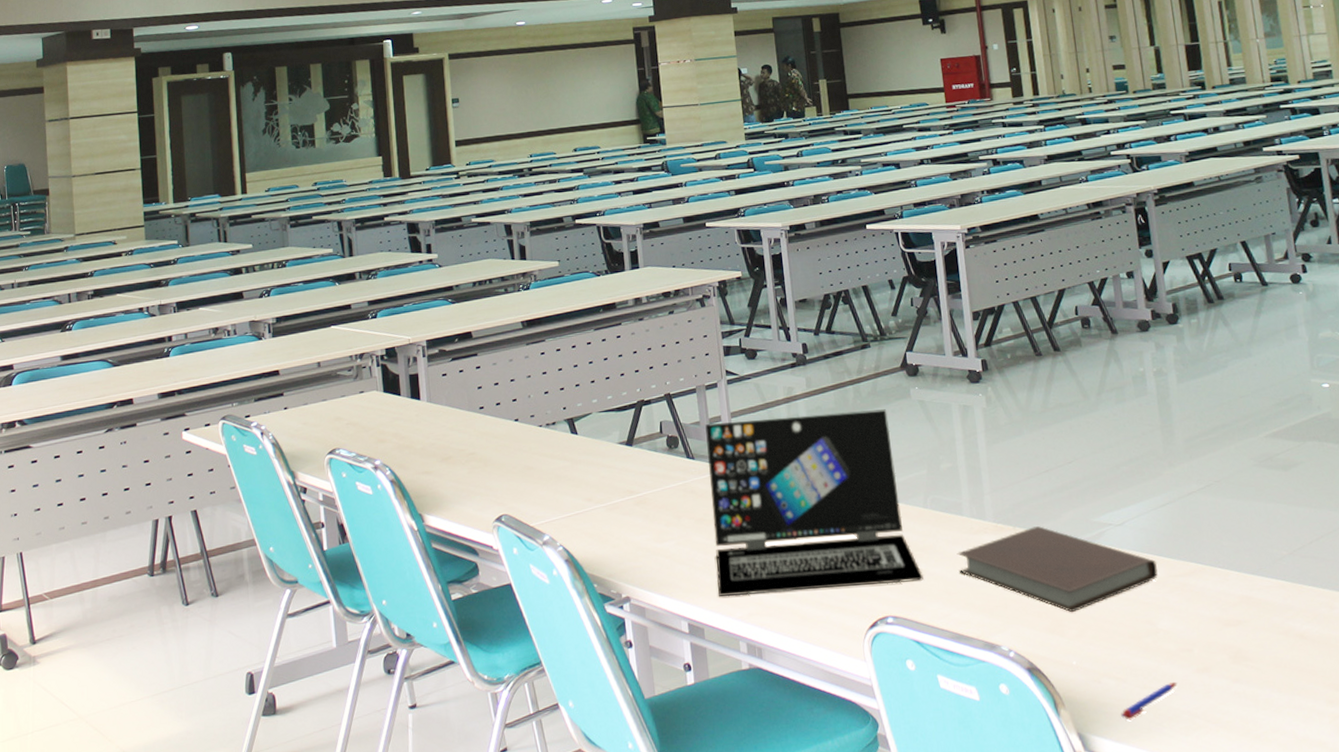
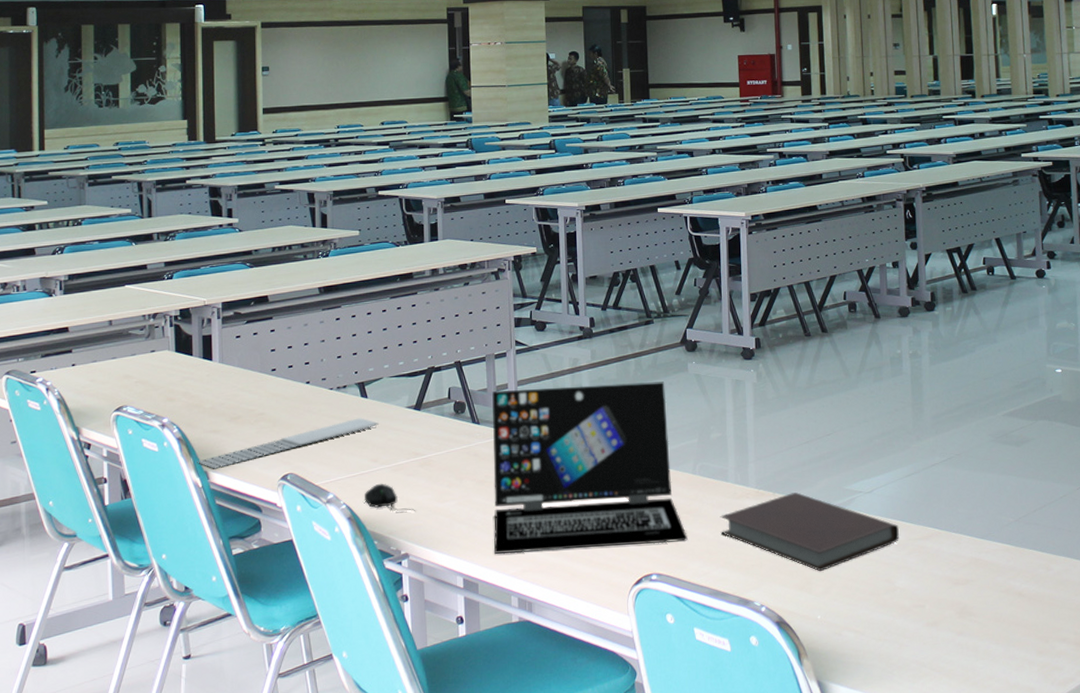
keyboard: none [411,455,591,512] -> present [197,418,379,469]
computer mouse: none [580,523,635,553] -> present [364,483,416,512]
pen: present [1121,681,1178,720] -> none [857,634,909,669]

